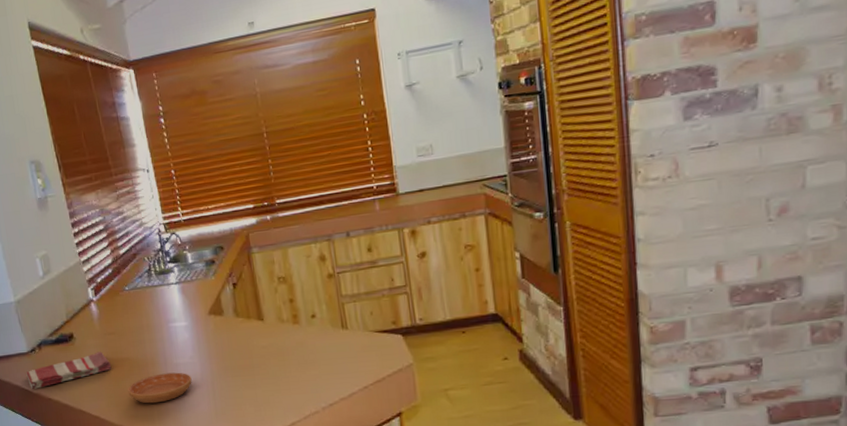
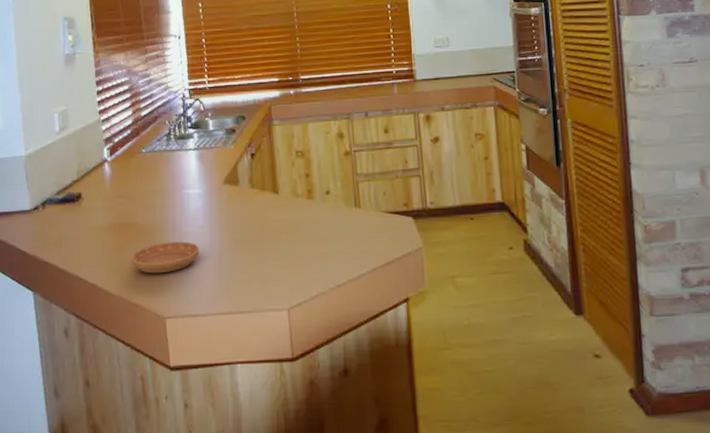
dish towel: present [26,351,112,389] -> none [25,214,117,250]

